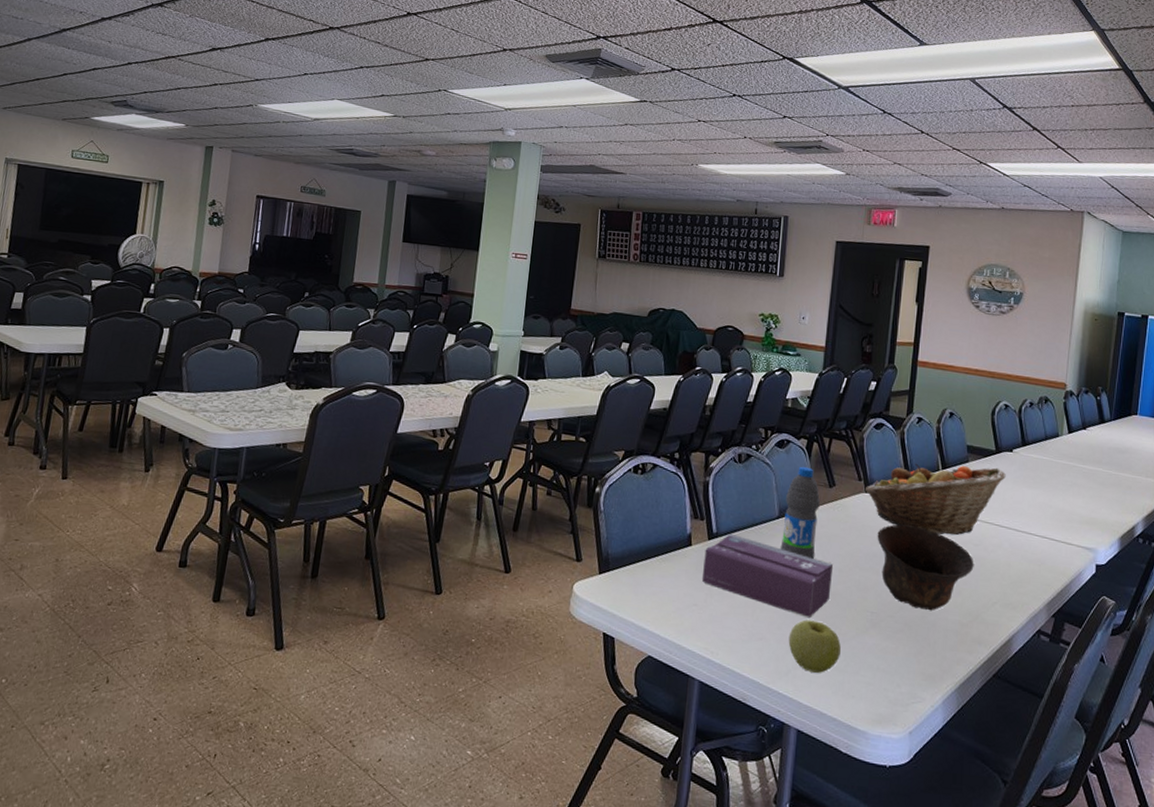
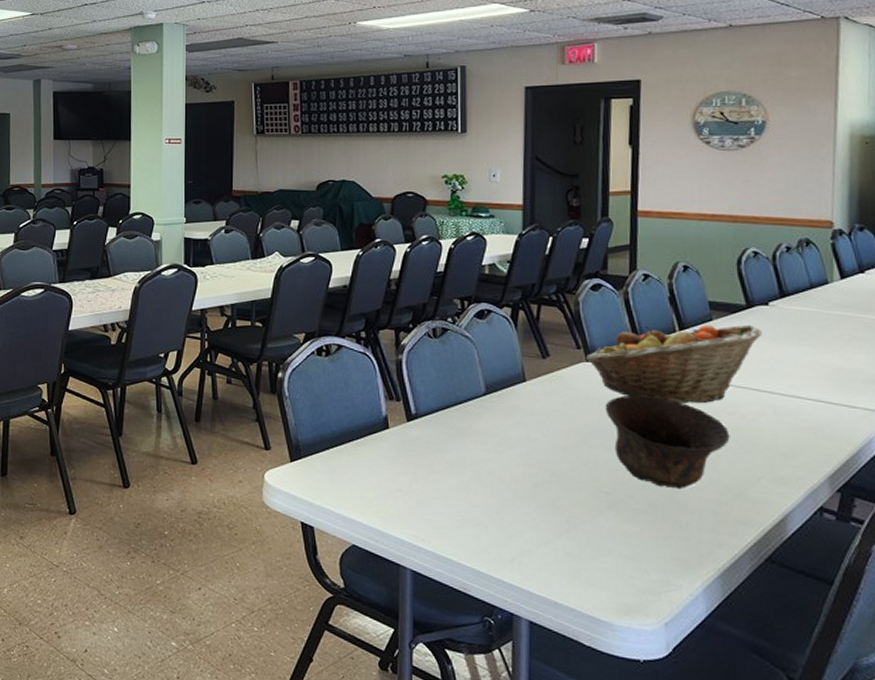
tissue box: present [702,534,834,619] -> none [404,414,556,502]
water bottle: present [780,466,820,559] -> none [490,337,533,437]
apple: present [788,620,841,673] -> none [509,503,573,560]

